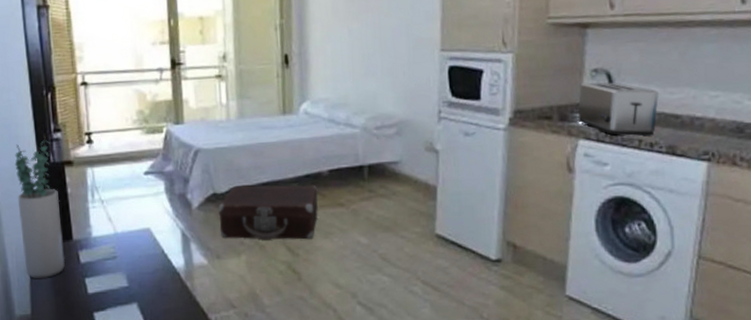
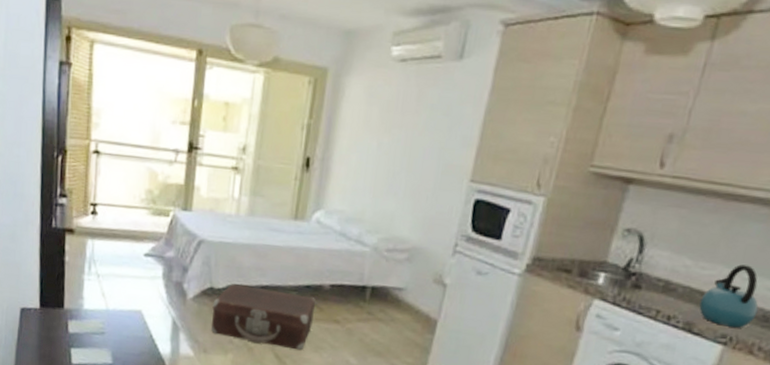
vase: present [14,133,66,279] -> none [13,196,56,342]
toaster: present [577,82,659,136] -> none [598,240,690,309]
kettle: none [676,83,731,144] -> present [699,264,759,328]

